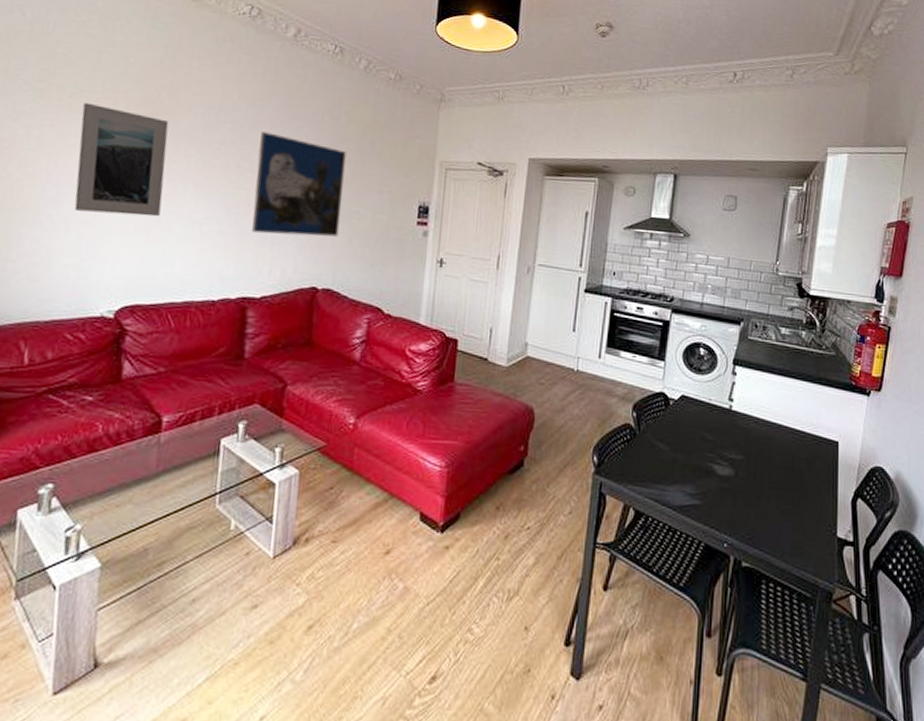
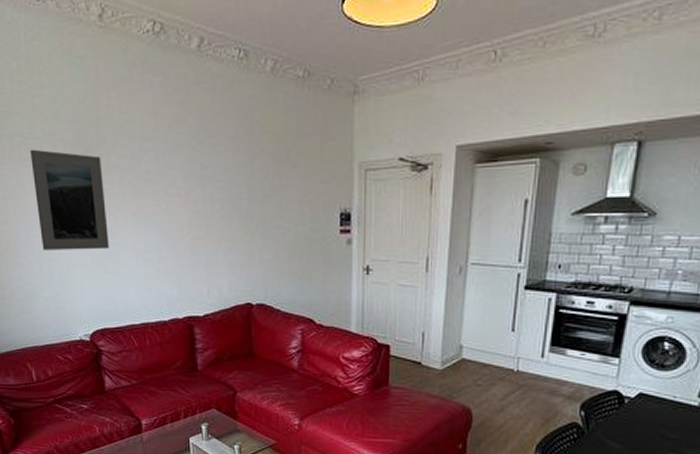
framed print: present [252,132,346,237] -> none [181,155,265,256]

